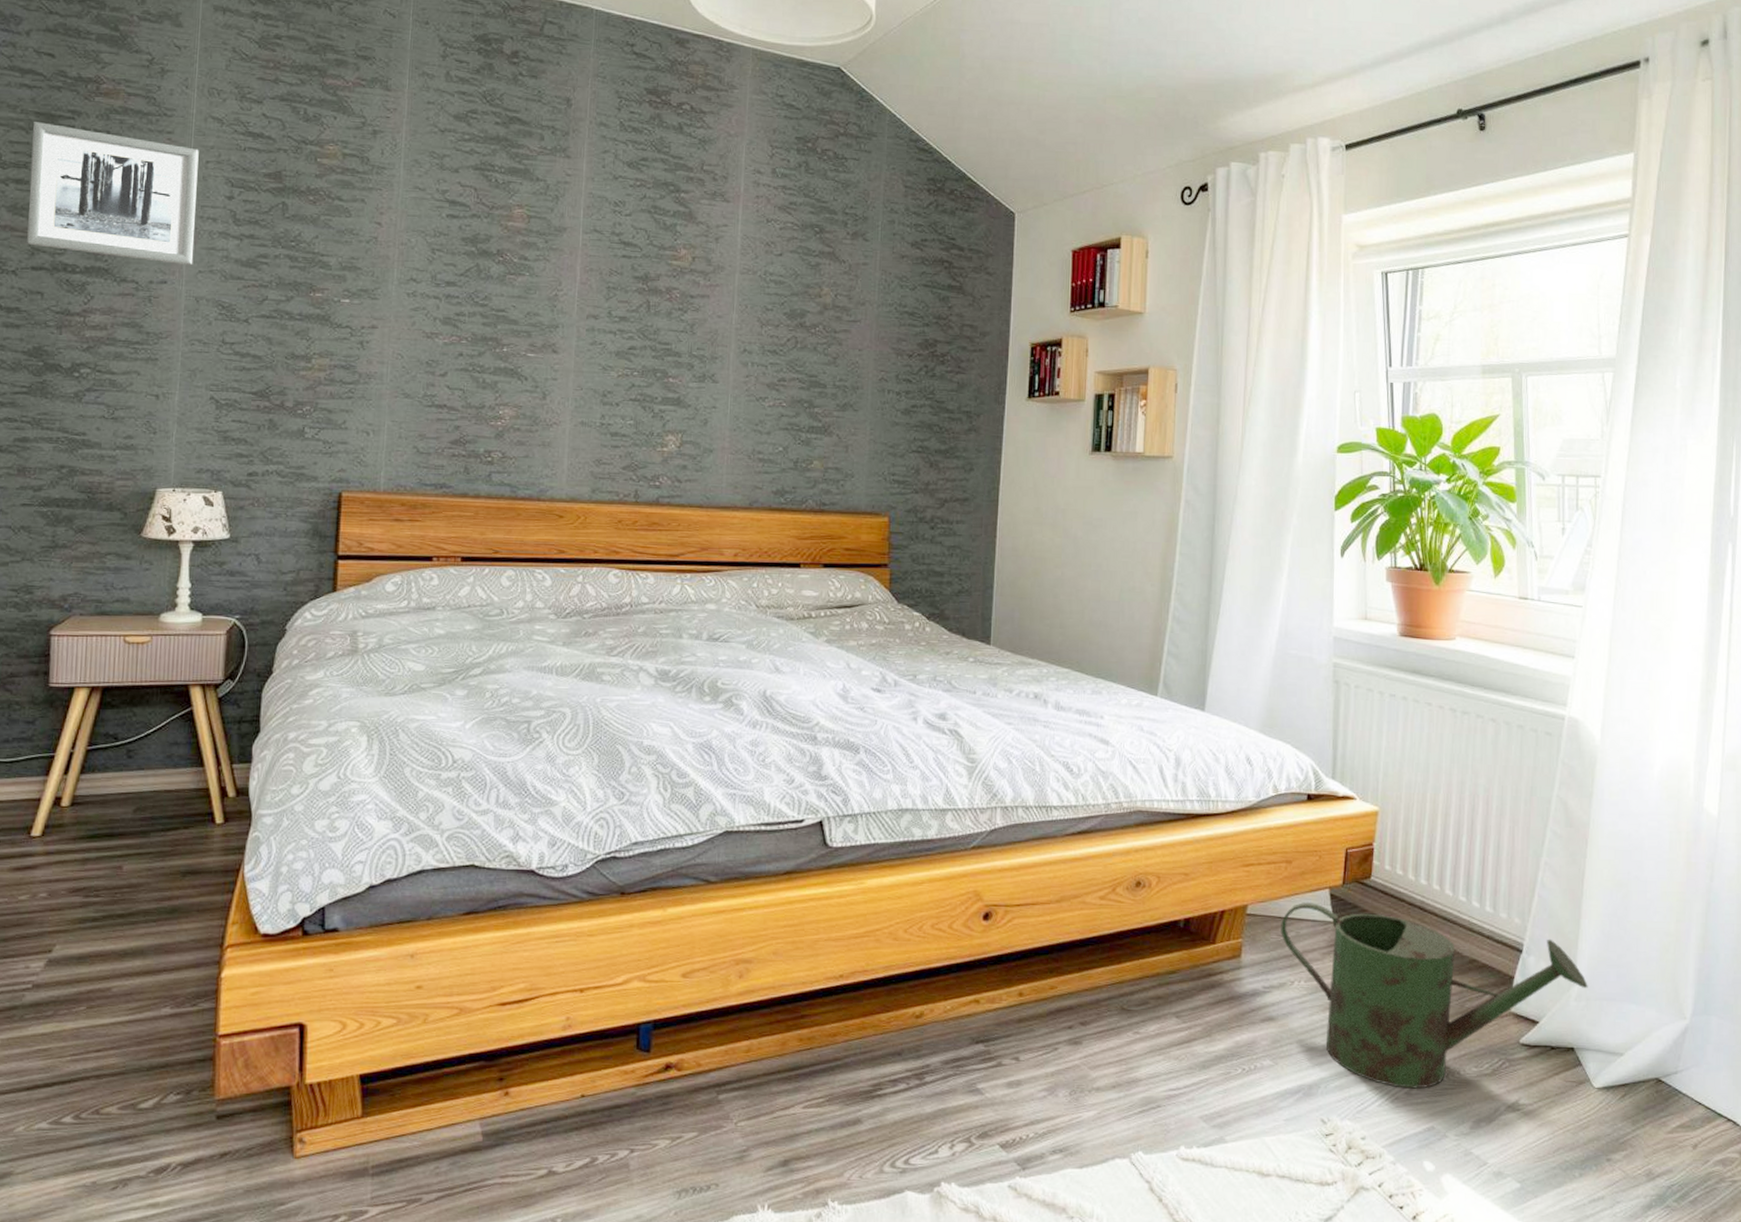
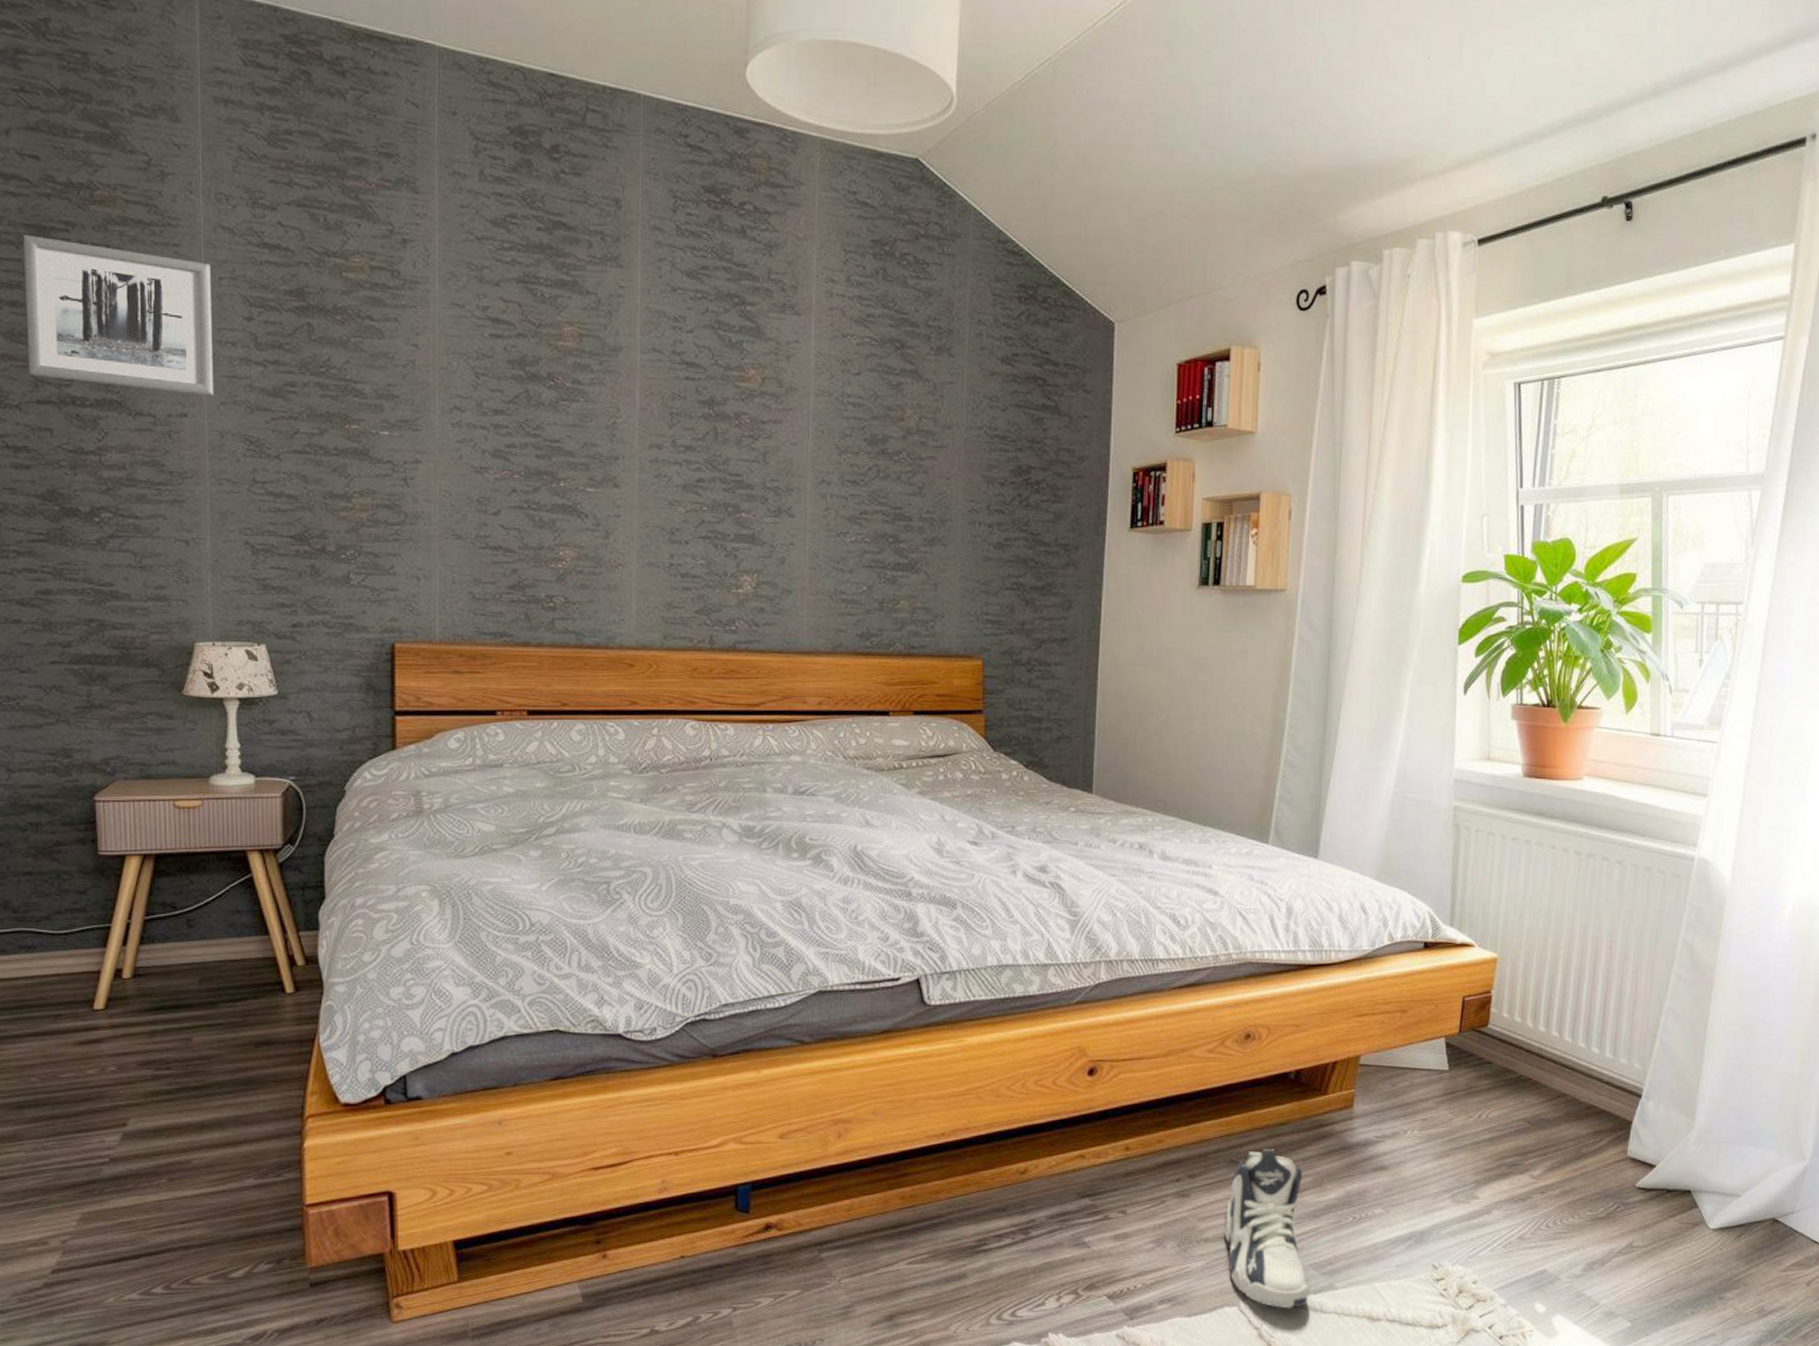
sneaker: none [1114,996,1200,1161] -> present [1223,1148,1309,1308]
watering can: present [1281,902,1588,1089] -> none [1394,1052,1708,1233]

